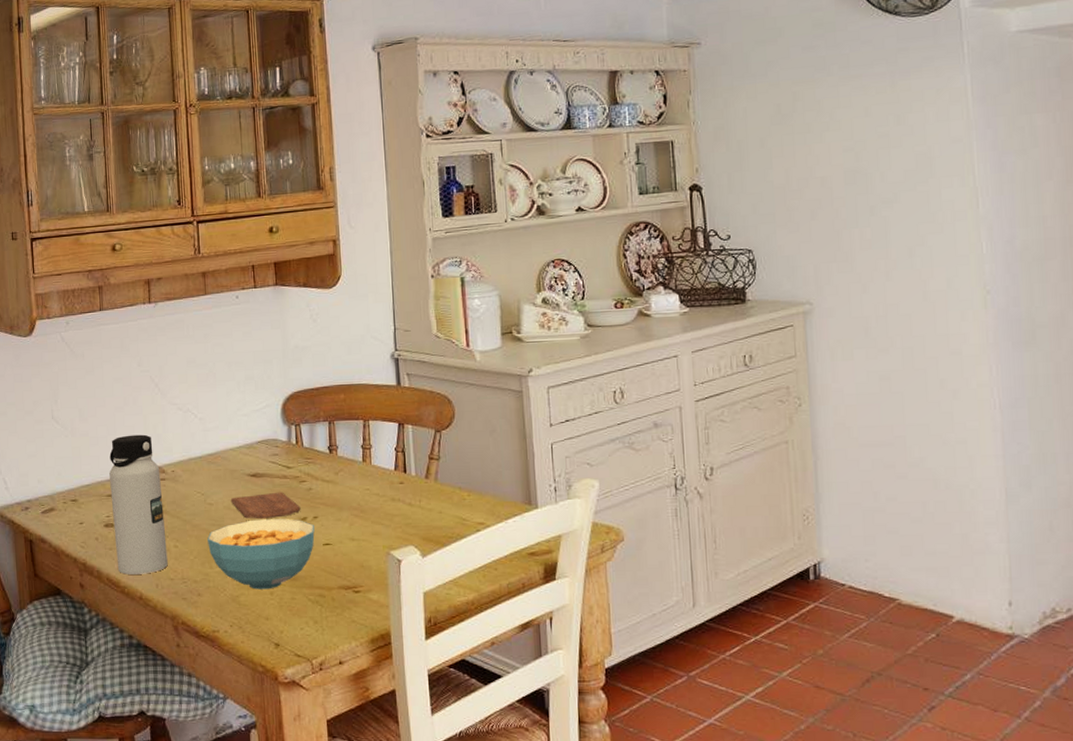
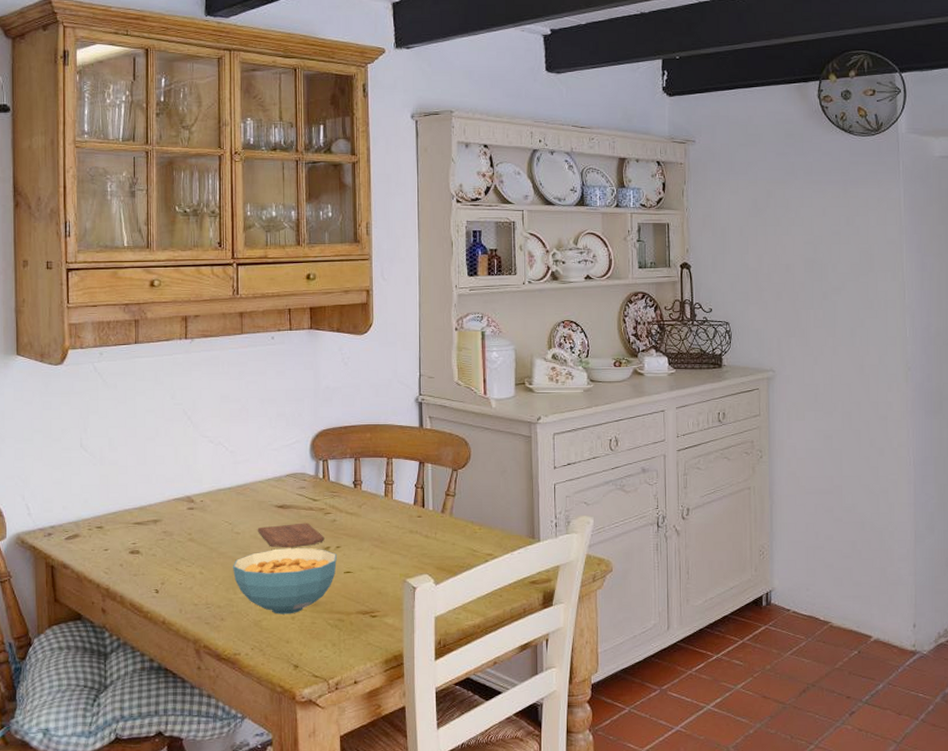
water bottle: present [109,434,168,575] -> none [137,465,192,600]

